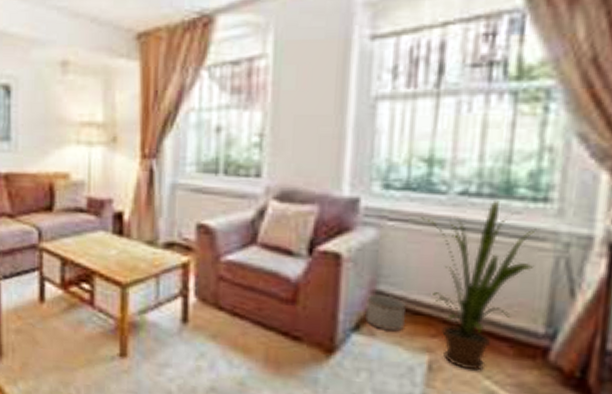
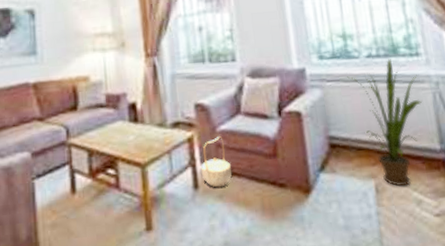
basket: none [193,267,234,327] -> present [200,136,232,188]
planter: present [365,294,406,331] -> none [324,138,354,167]

